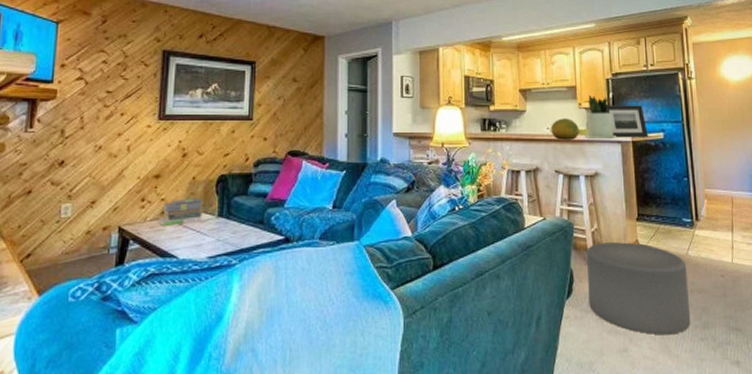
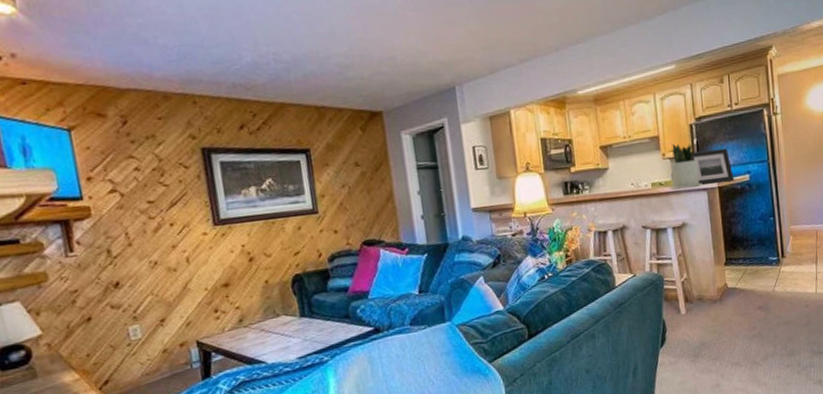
books: present [158,198,203,227] -> none [236,301,284,335]
fruit: present [551,118,579,140] -> none [635,171,665,195]
pouf: present [586,242,691,335] -> none [677,287,778,369]

